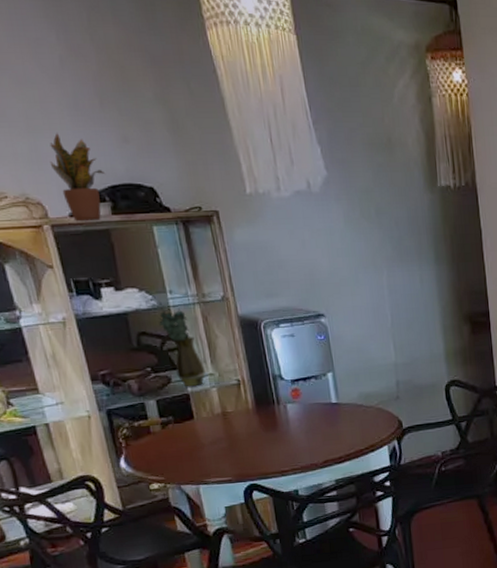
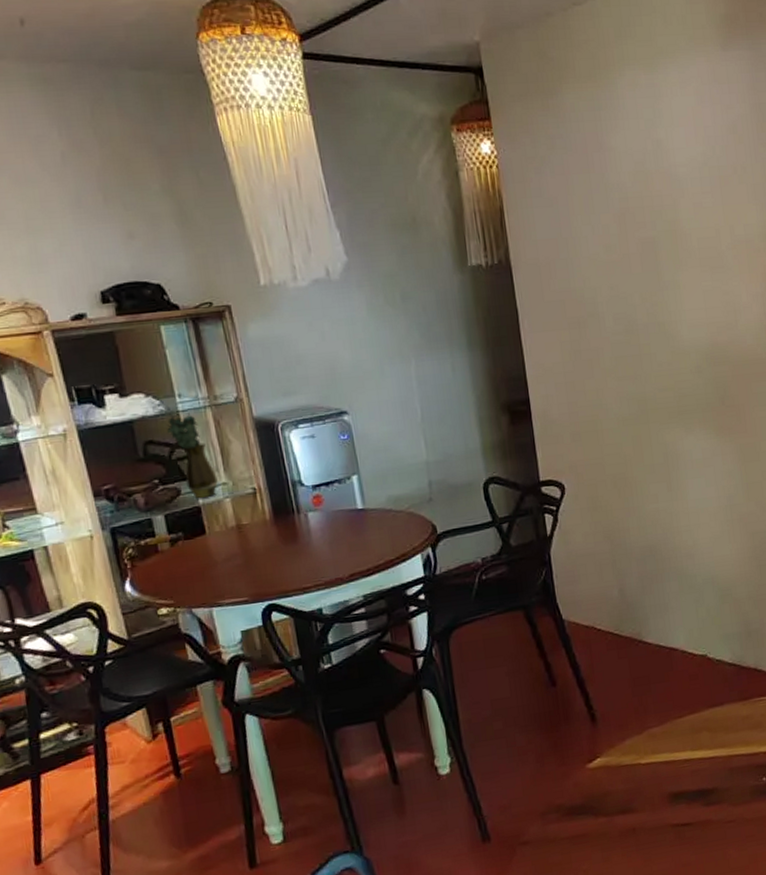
potted plant: present [49,133,106,222] -> none [50,233,110,326]

